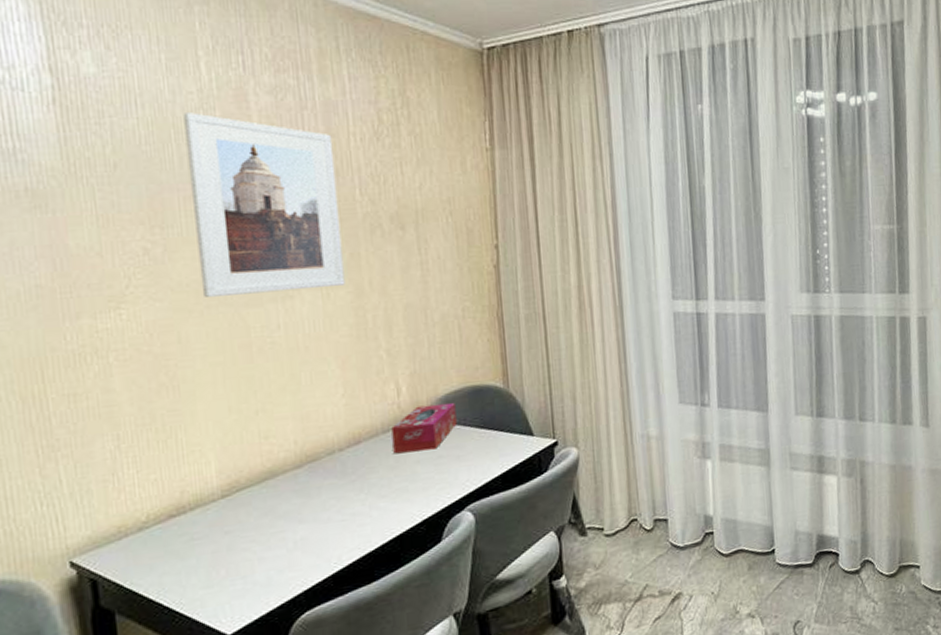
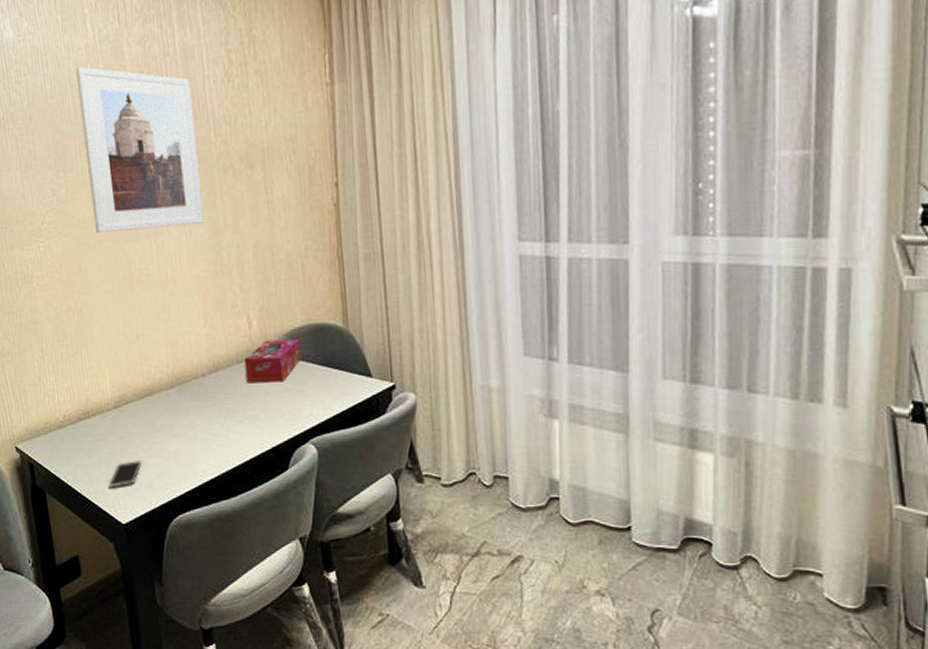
smartphone: none [210,555,257,594] -> present [109,461,142,488]

